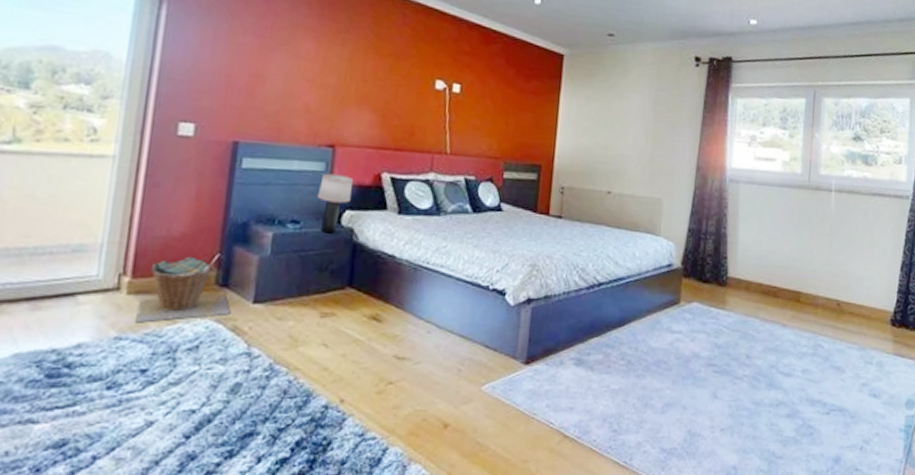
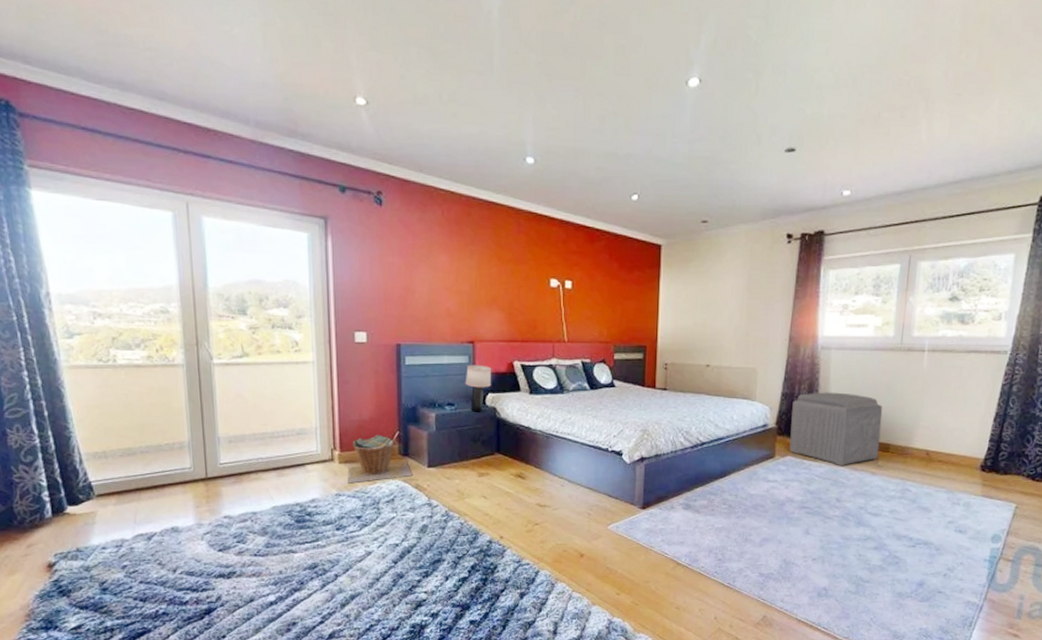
ottoman: none [695,229,793,317] -> present [789,392,883,467]

